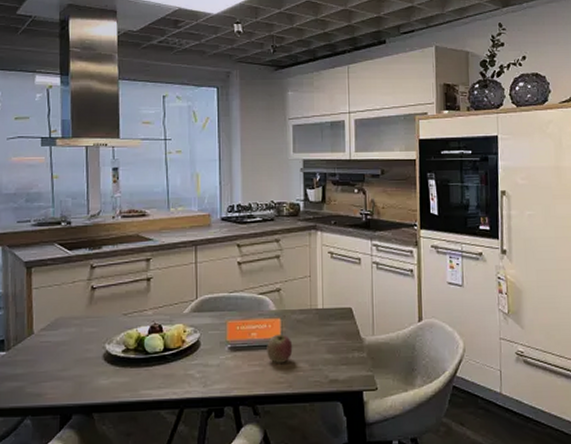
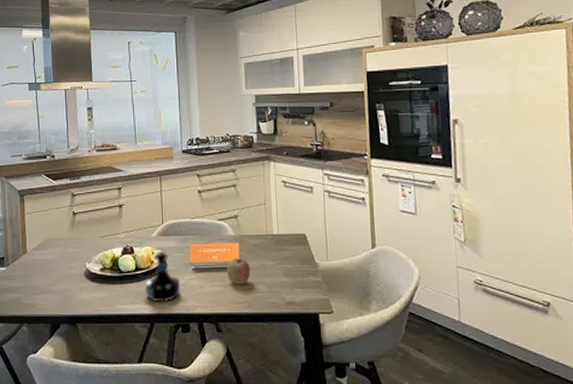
tequila bottle: none [174,329,216,386] -> present [144,251,181,303]

